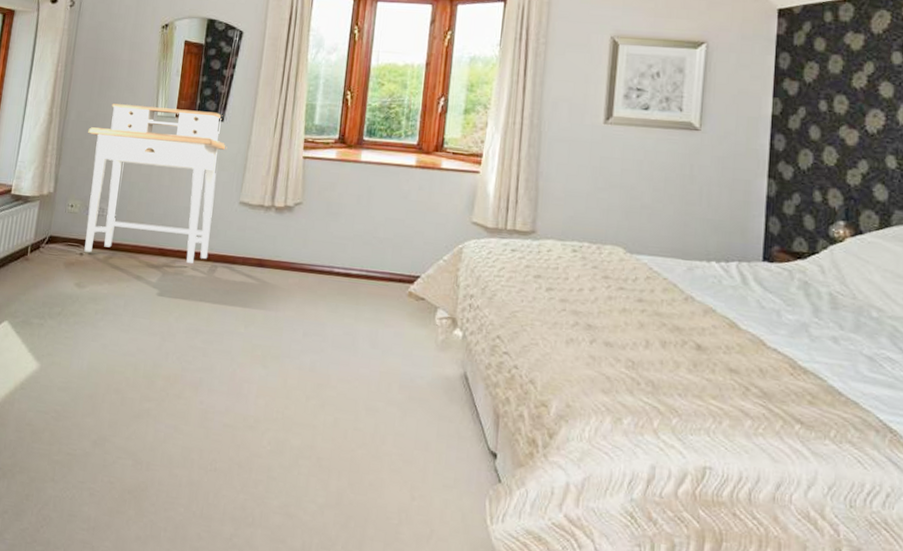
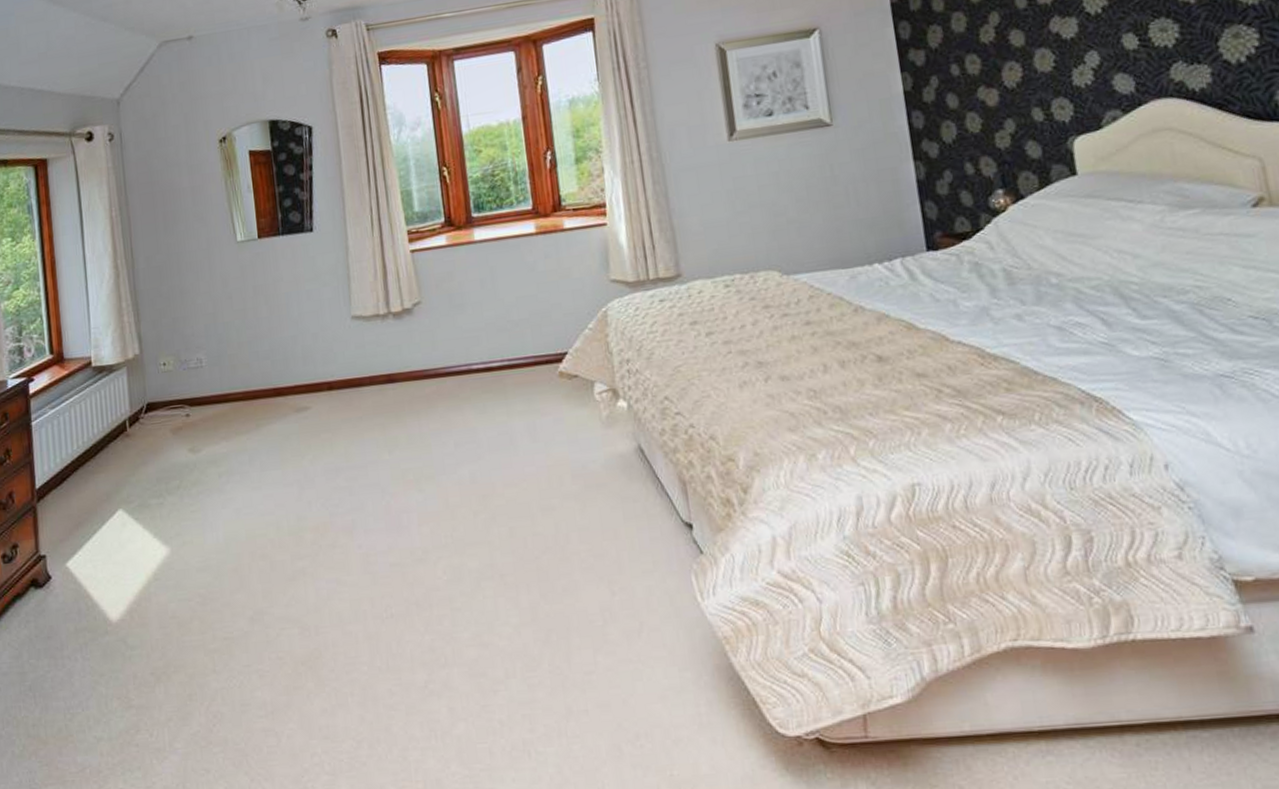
desk: present [84,103,227,263] -> none [163,223,329,412]

